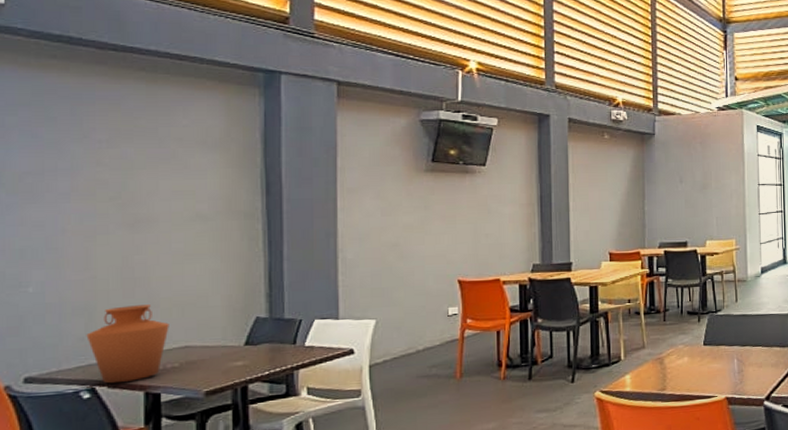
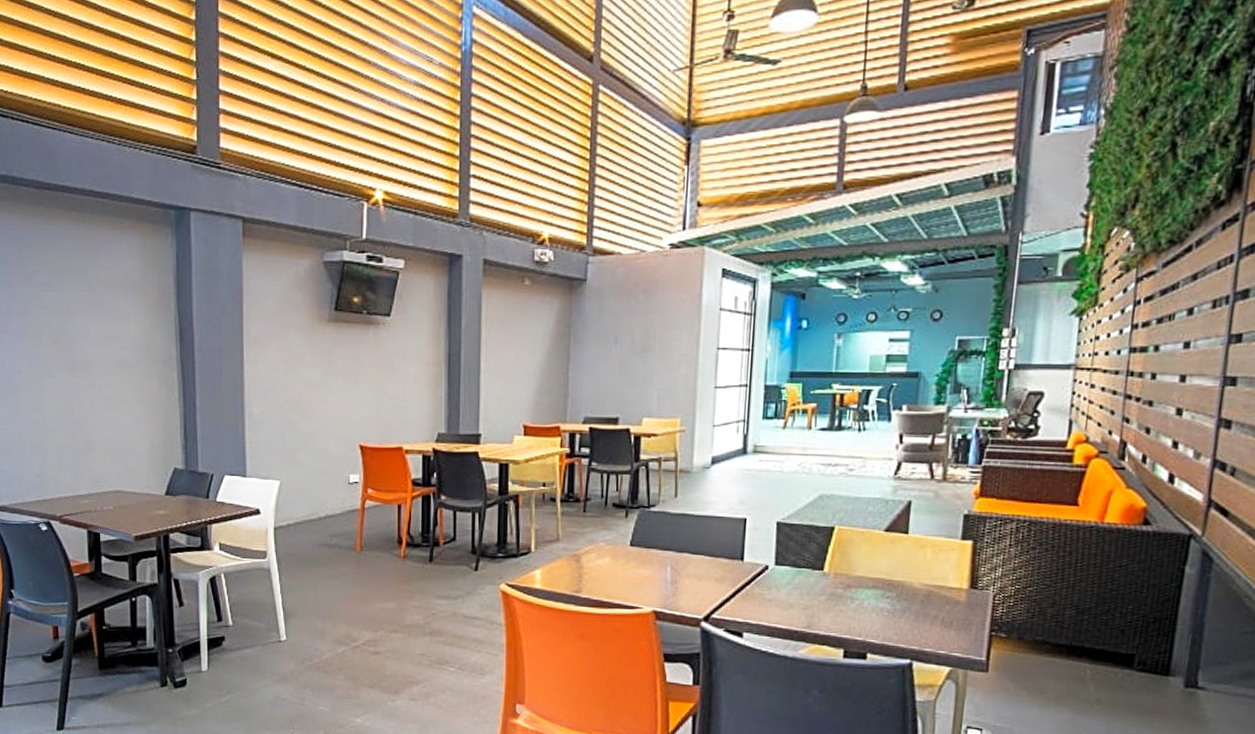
vase: present [86,305,169,384] -> none [41,447,104,520]

